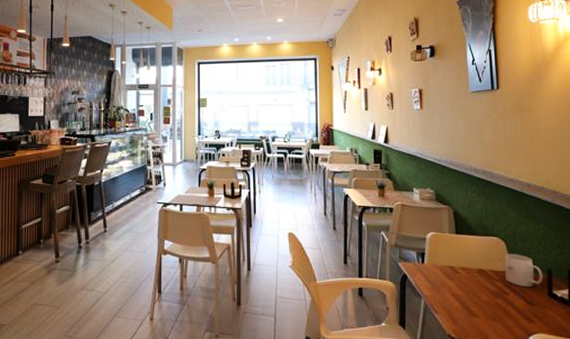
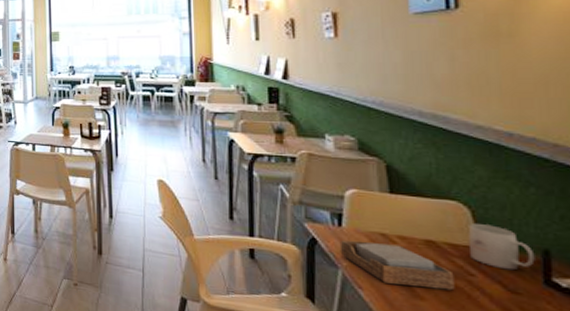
napkin holder: none [422,274,496,307] -> present [339,239,455,291]

